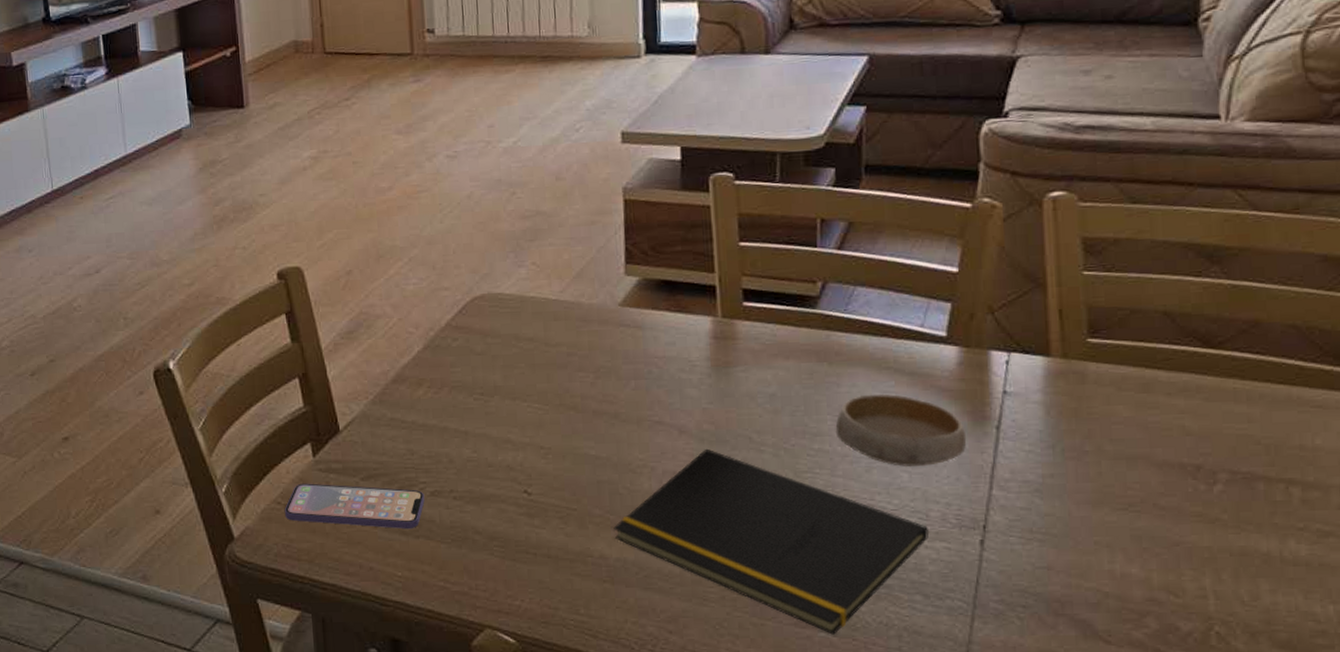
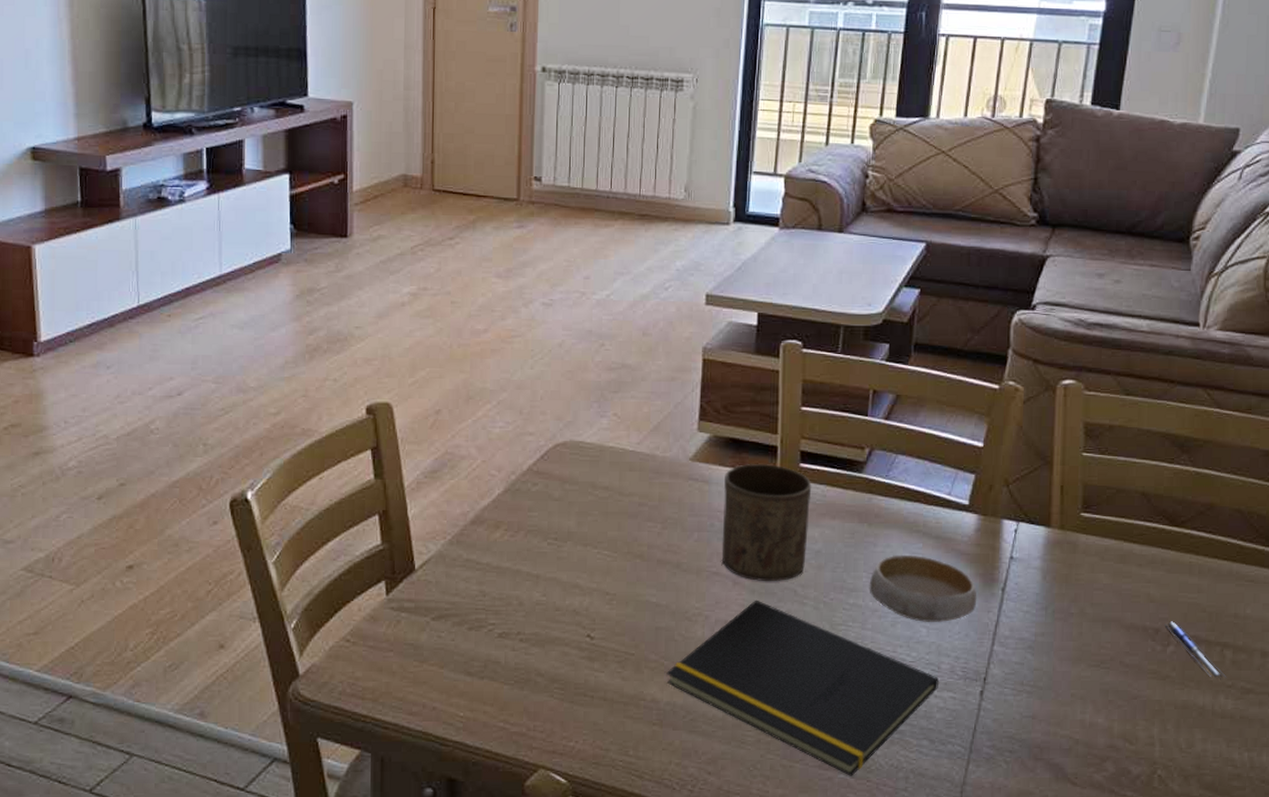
smartphone: present [284,483,425,530] -> none [352,621,492,670]
cup: none [659,305,759,429] -> present [721,463,812,581]
pen: none [1207,456,1297,522] -> present [1164,621,1227,680]

